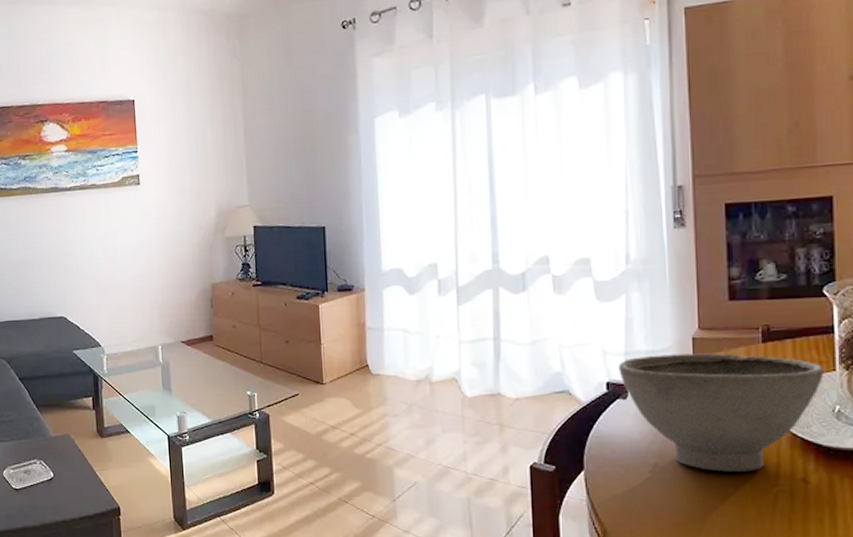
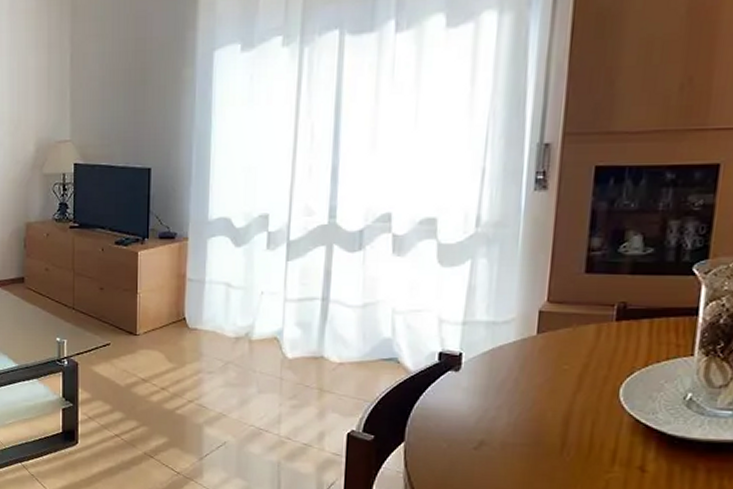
bowl: present [618,353,824,472] -> none [454,326,680,456]

